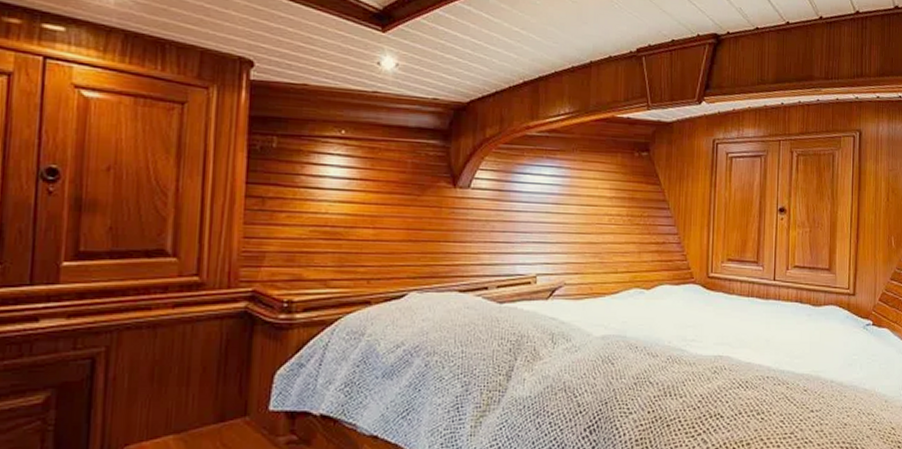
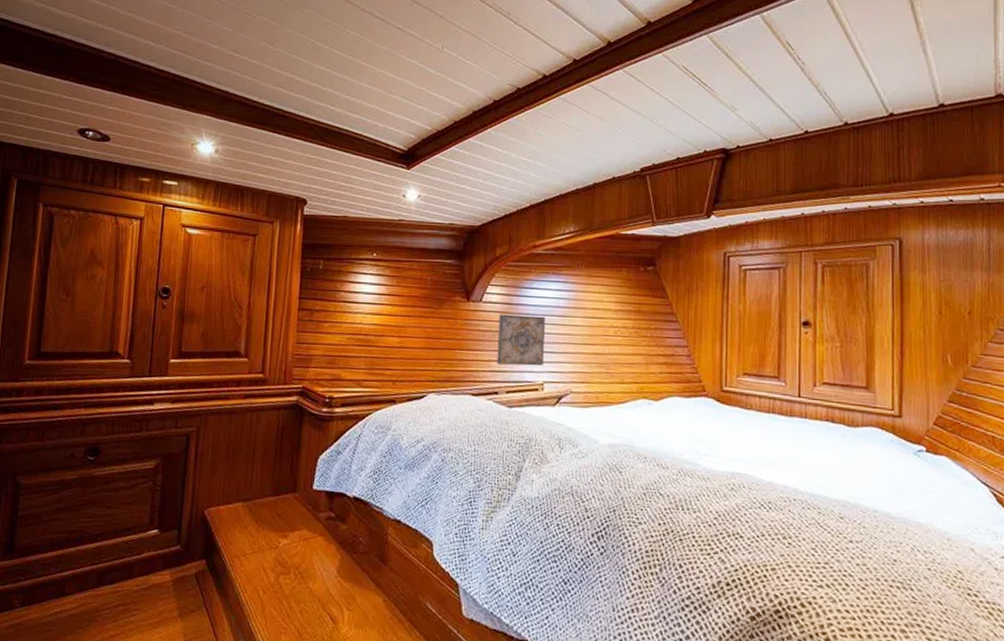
wall art: none [486,201,540,258] -> present [497,314,546,366]

